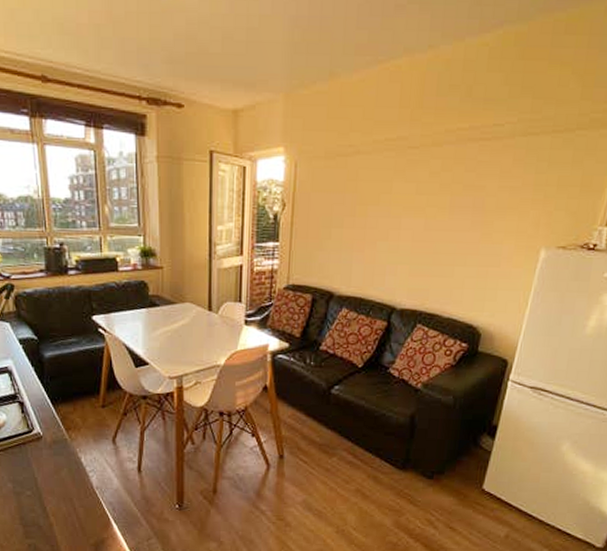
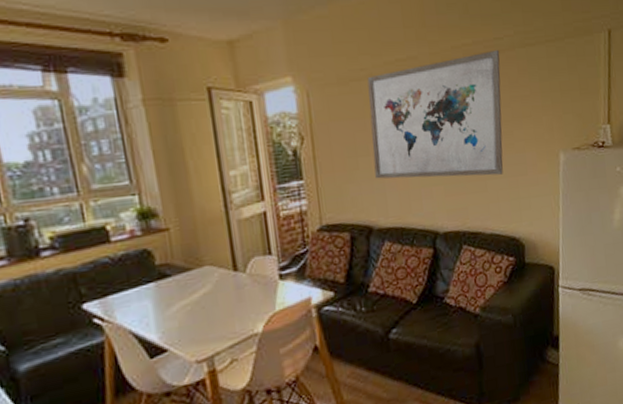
wall art: none [345,136,497,263] -> present [367,49,503,179]

